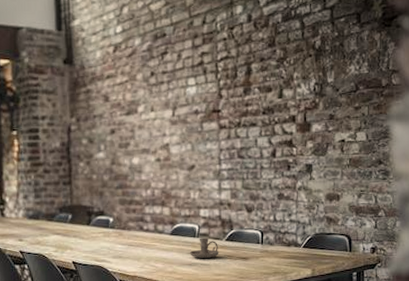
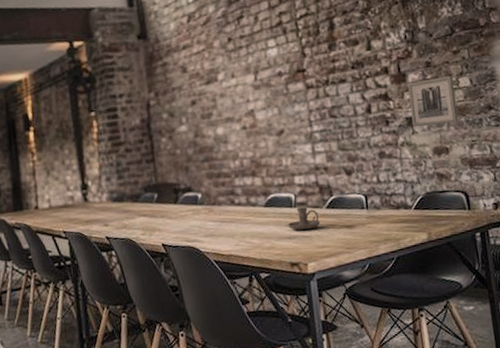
wall art: none [310,130,352,174] -> present [407,76,459,127]

